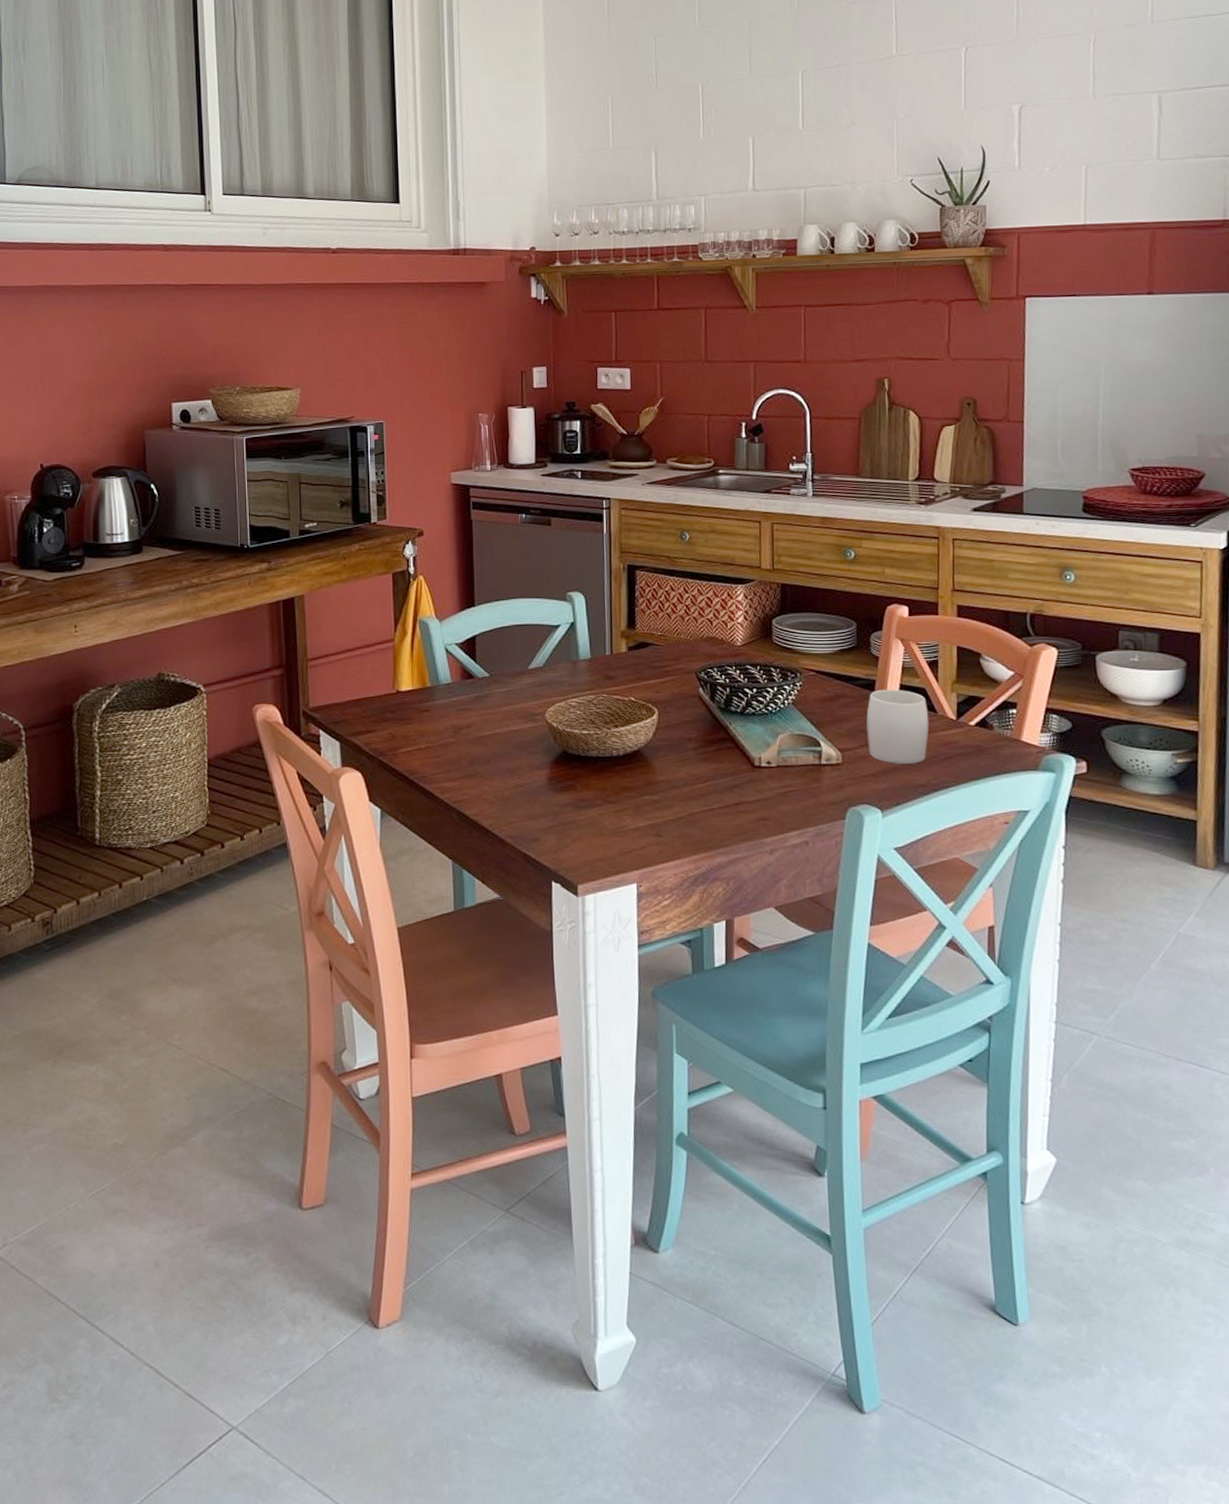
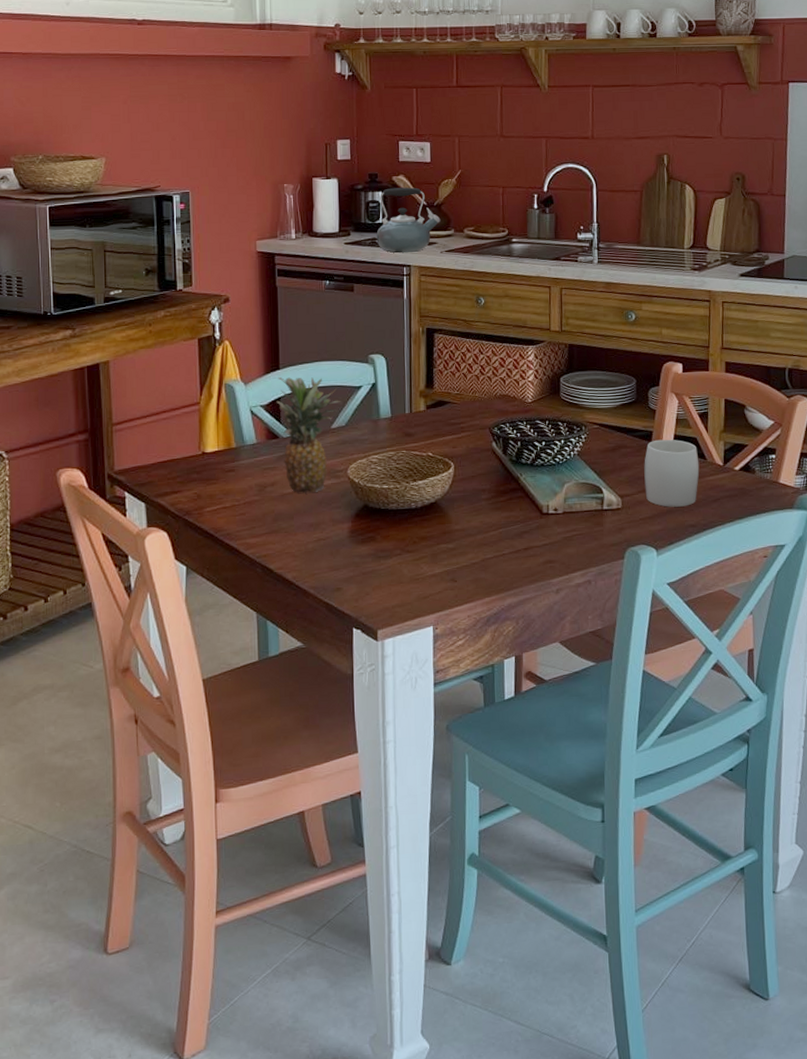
fruit: none [471,614,539,736] -> present [276,376,342,493]
kettle: none [574,416,642,486] -> present [376,187,441,254]

